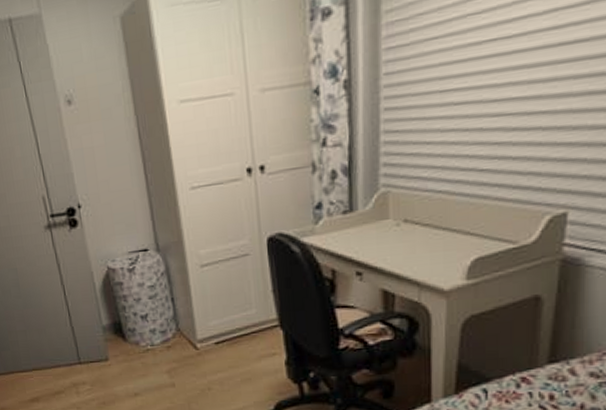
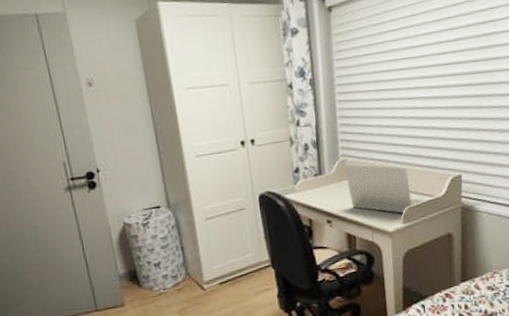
laptop: none [386,198,502,268] -> present [344,164,424,214]

